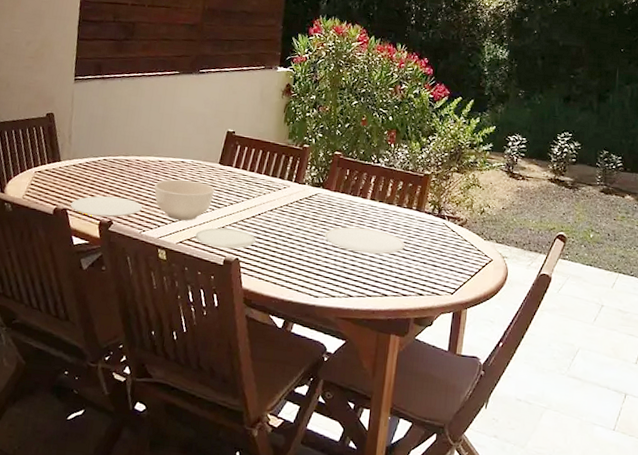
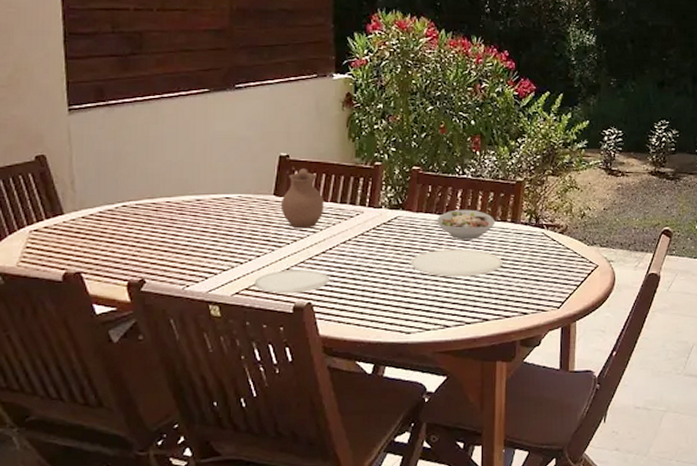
plate: present [70,196,142,218] -> none [84,249,181,276]
bowl: present [154,179,215,221] -> none [195,219,272,268]
pitcher: none [223,143,259,195] -> present [280,168,324,229]
salad: none [350,193,402,222] -> present [436,209,496,240]

